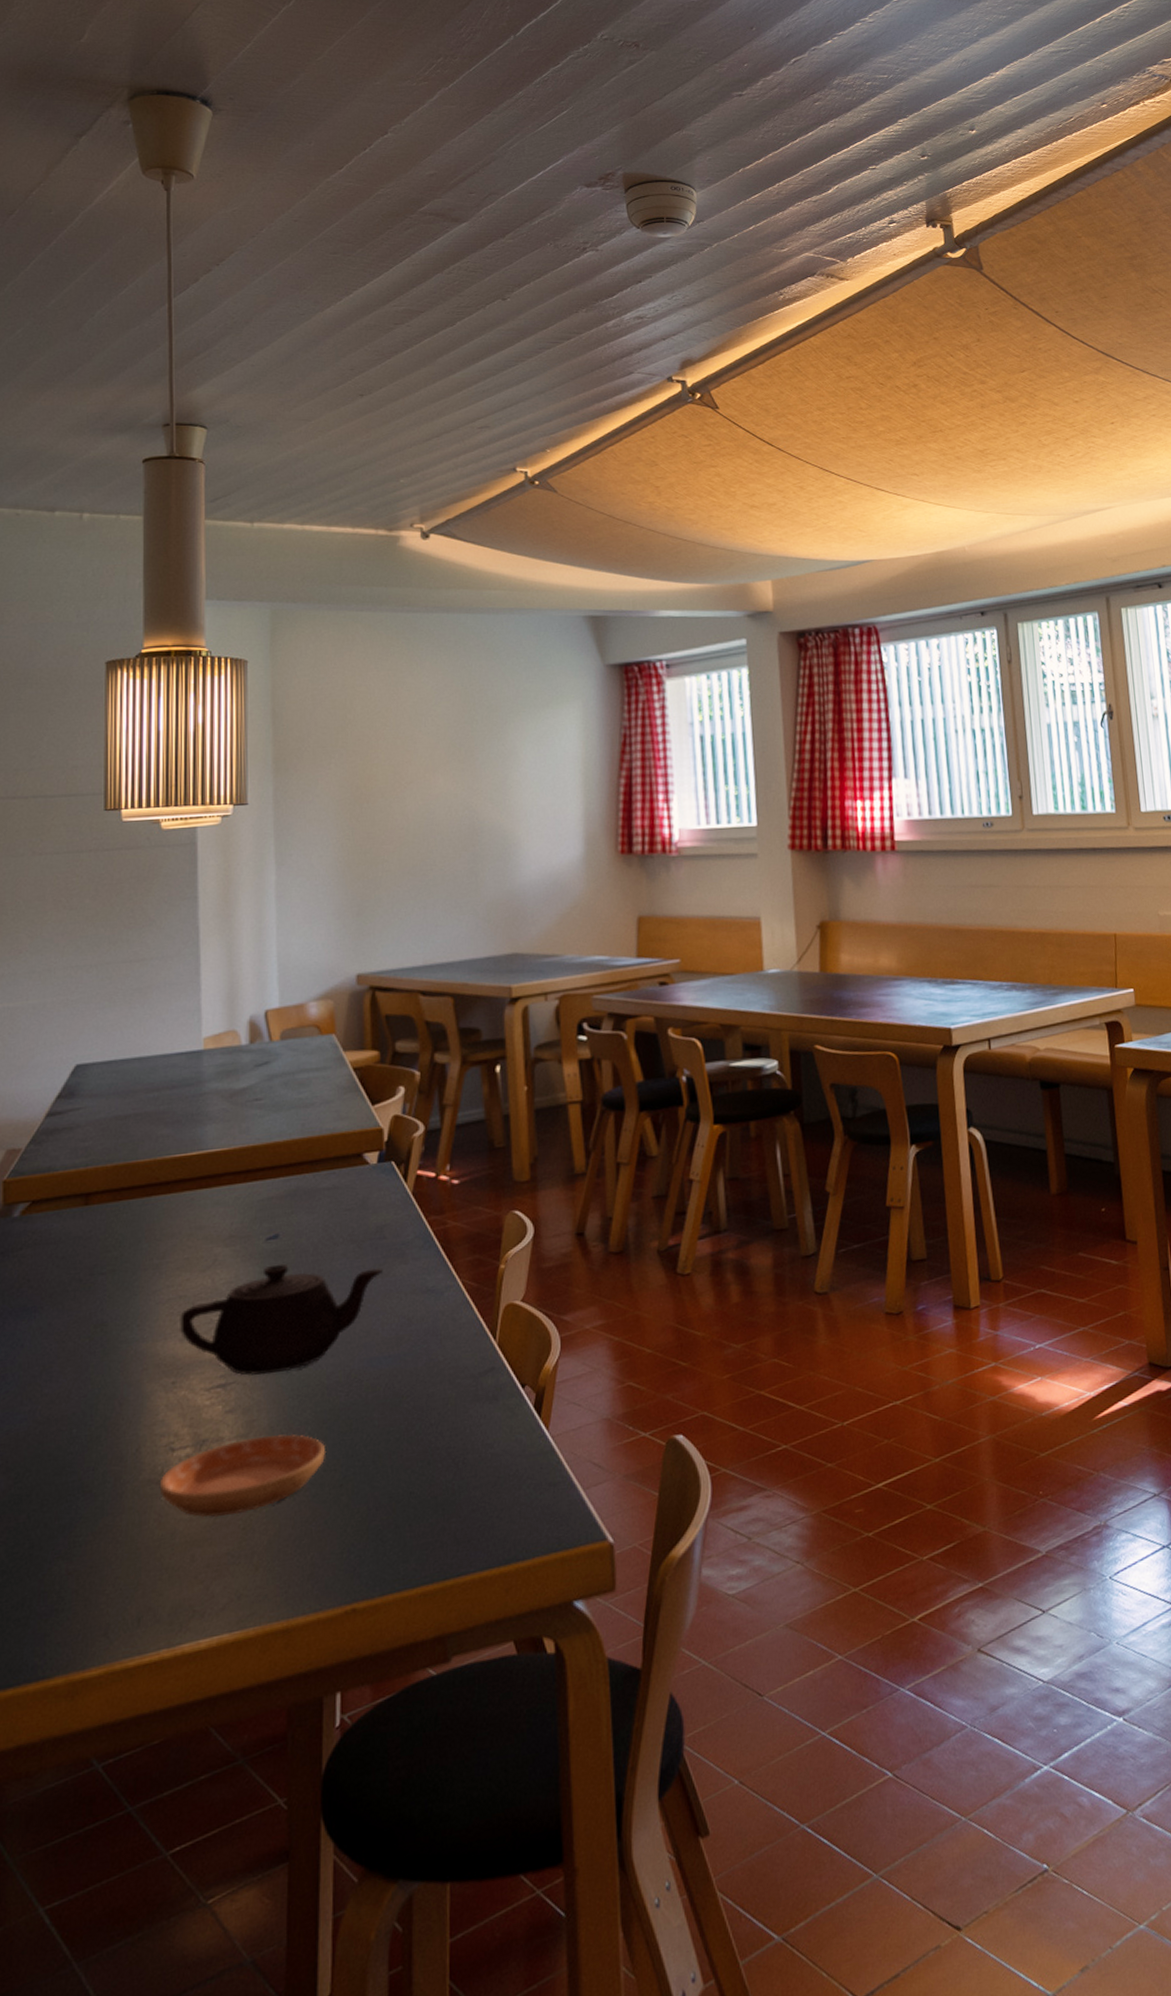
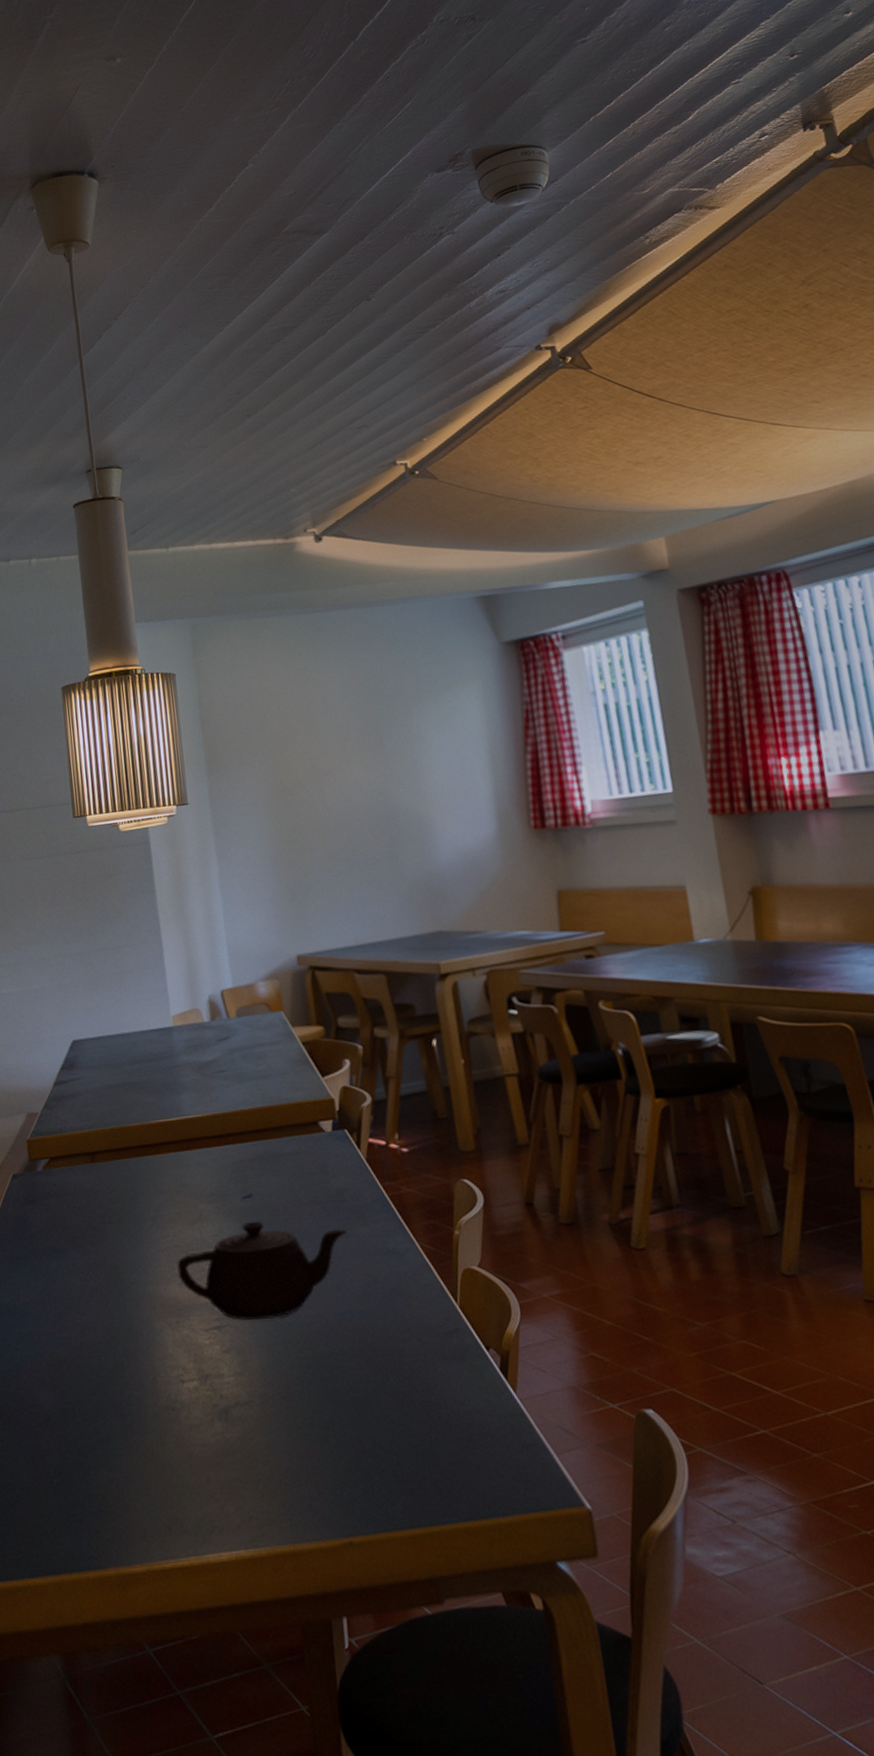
saucer: present [159,1433,327,1518] -> none [174,1376,313,1446]

